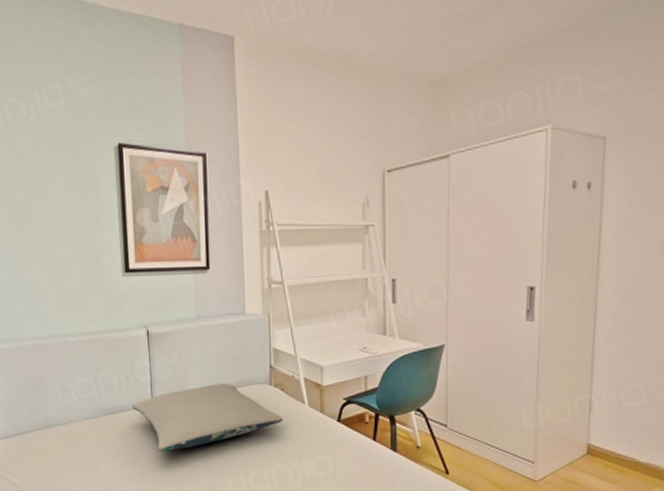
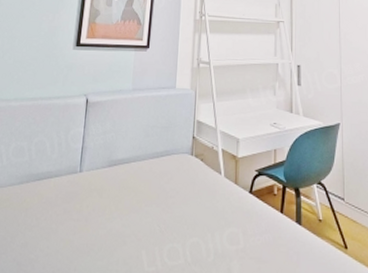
pillow: present [132,384,284,452] -> none [60,152,201,222]

